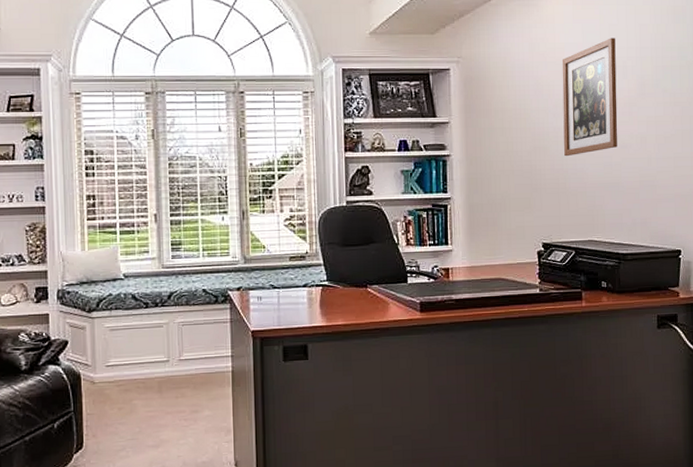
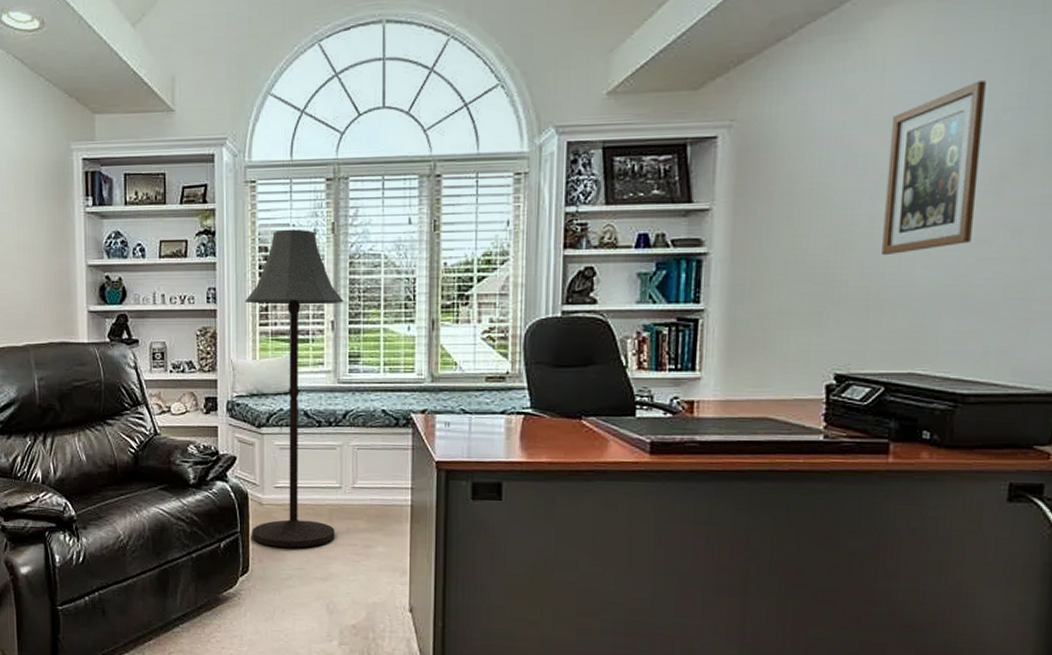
floor lamp: none [73,135,166,422] -> present [245,229,344,548]

